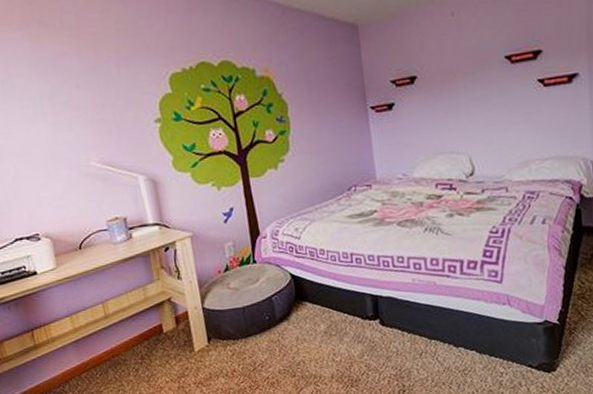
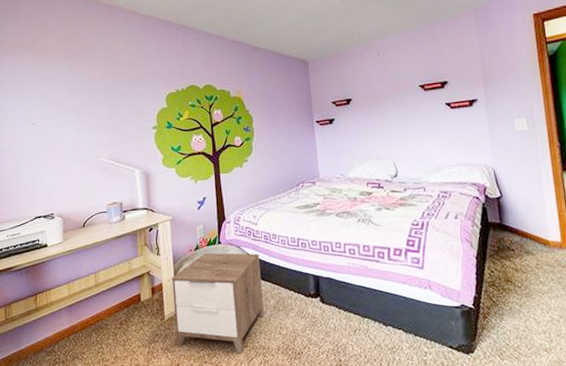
nightstand: none [198,272,314,384] -> present [172,252,264,354]

